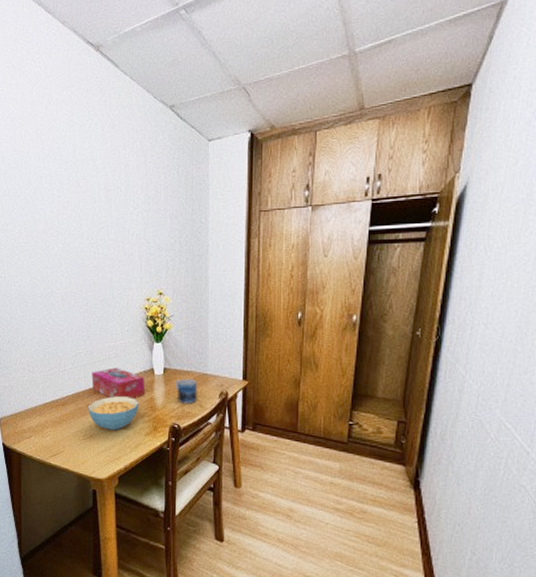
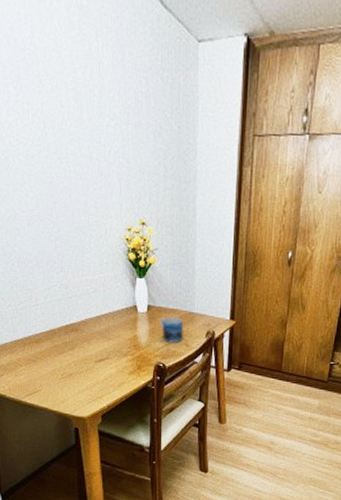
cereal bowl: present [87,396,139,430] -> none [65,334,122,369]
tissue box: present [92,367,146,399] -> none [68,303,128,337]

